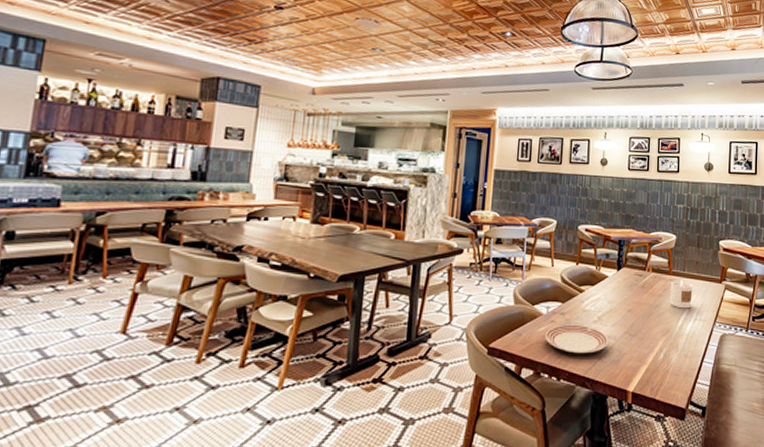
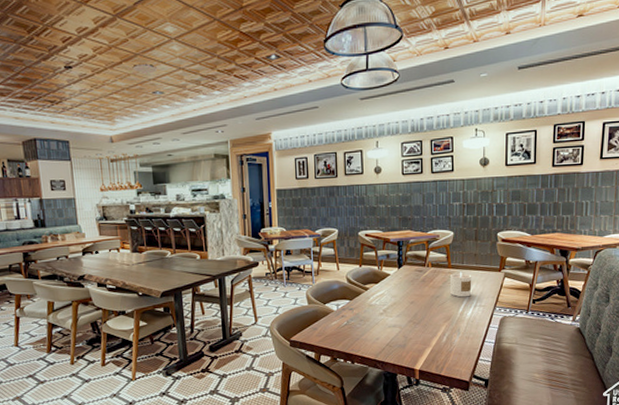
dinner plate: present [545,324,609,354] -> none [337,317,395,342]

